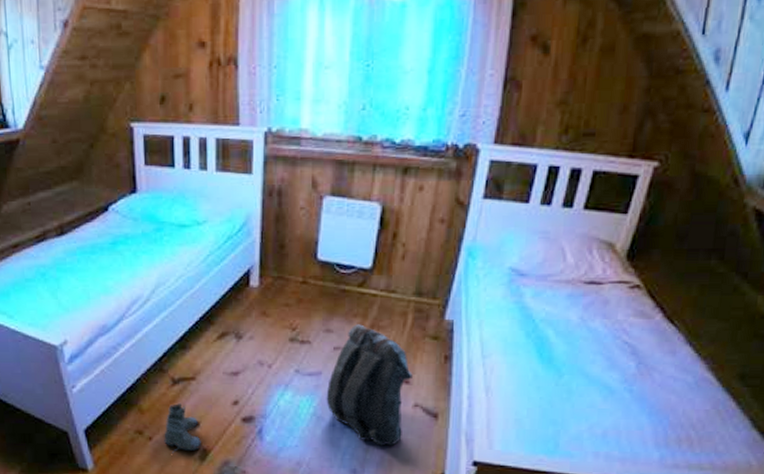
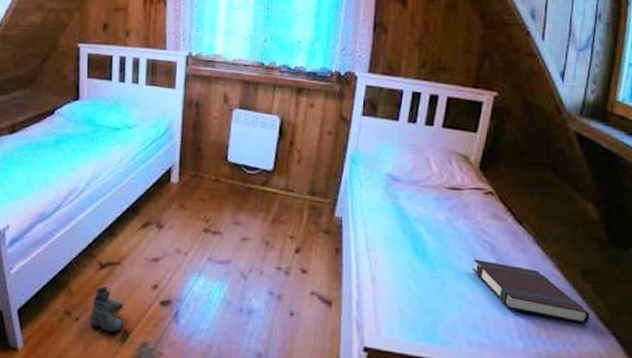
backpack: present [326,324,413,446] -> none [234,218,309,331]
book: none [607,363,743,432] -> present [472,259,589,324]

